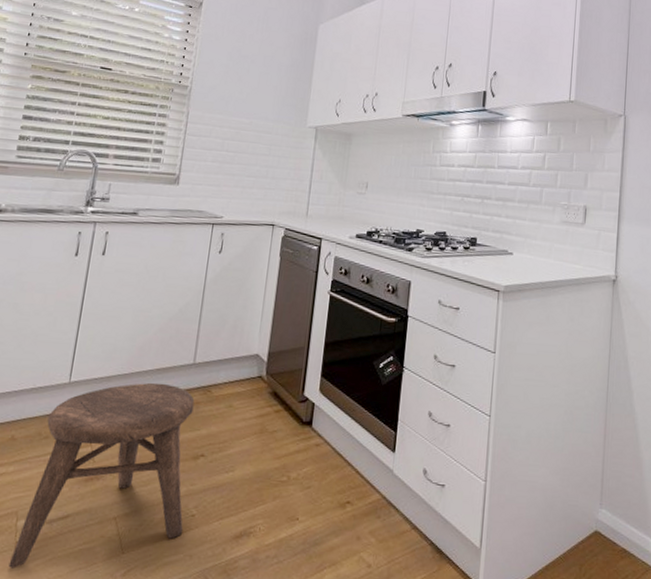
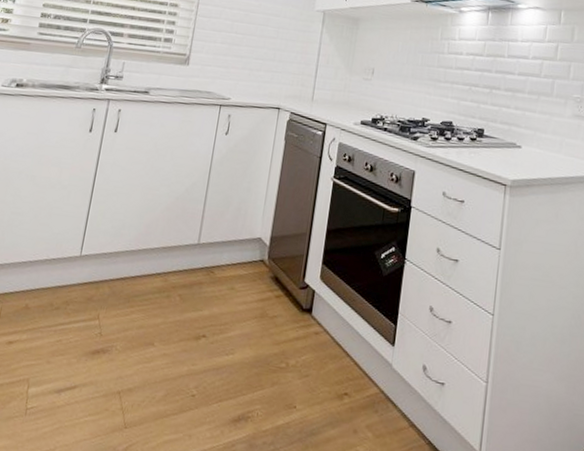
stool: present [8,382,195,569] -> none [19,260,198,434]

